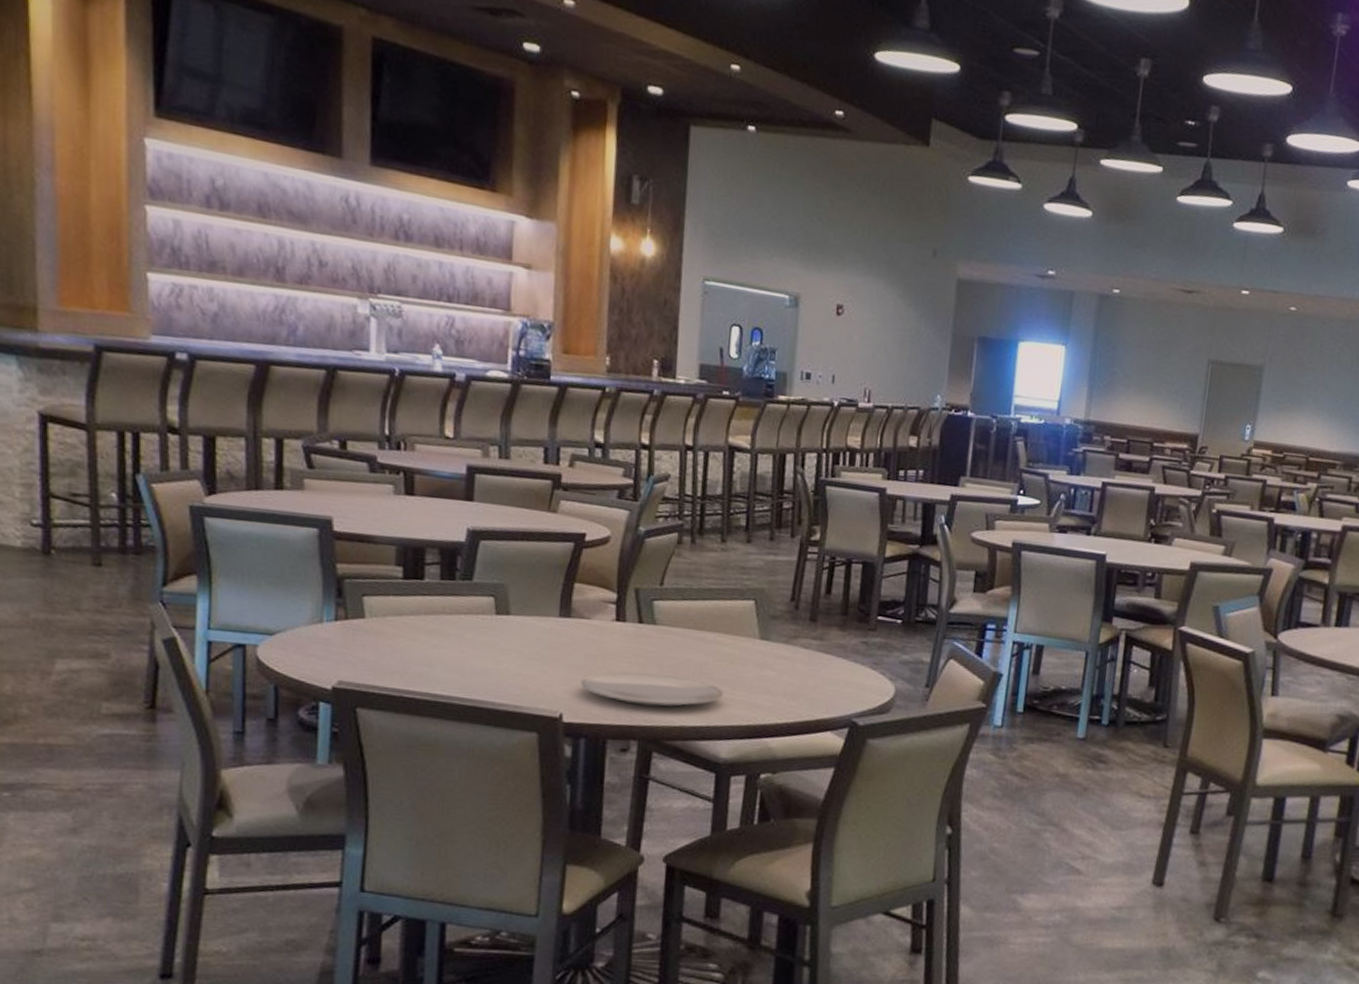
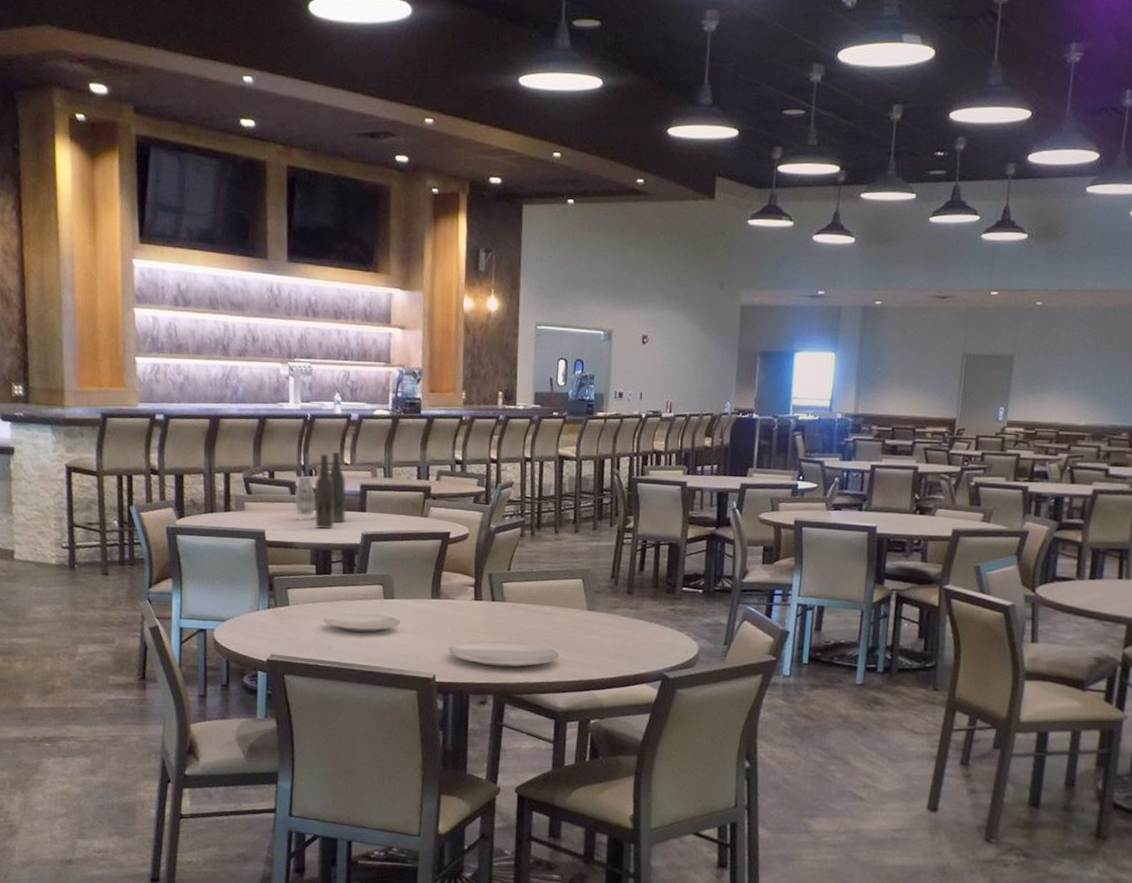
vase: none [375,450,404,510] -> present [295,476,315,522]
beer bottle: none [401,420,448,521] -> present [314,451,347,529]
plate: none [413,631,518,657] -> present [324,613,401,632]

